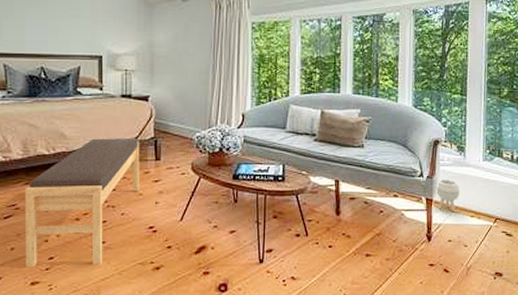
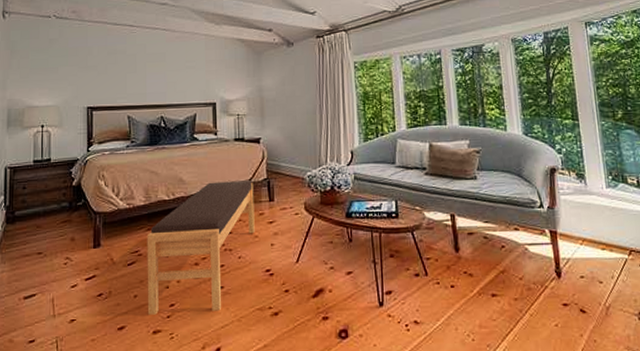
planter: present [436,179,460,213] -> none [559,209,586,246]

